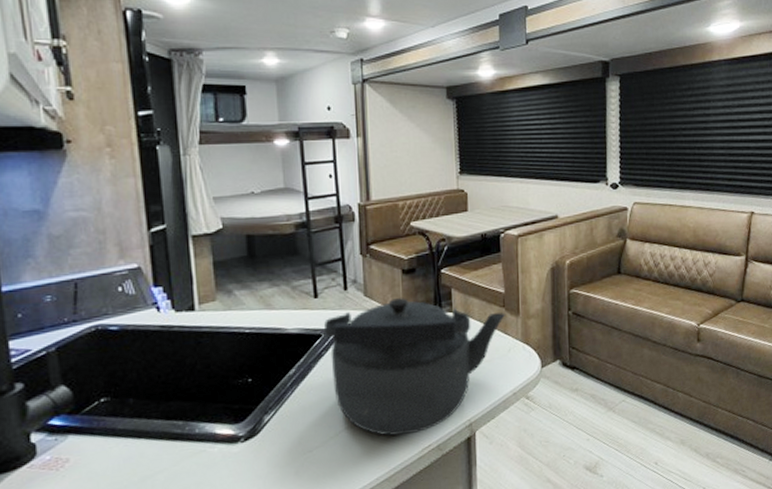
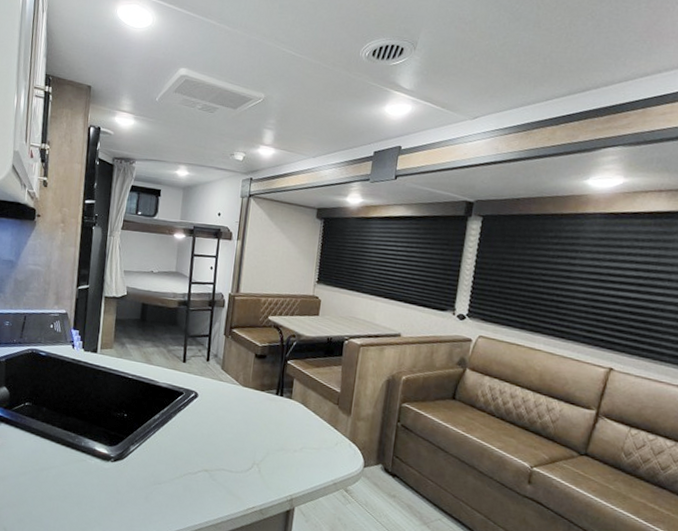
kettle: present [323,298,505,436] -> none [185,376,338,494]

